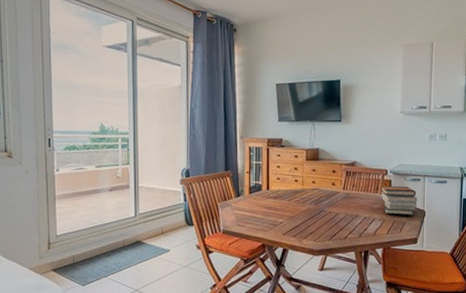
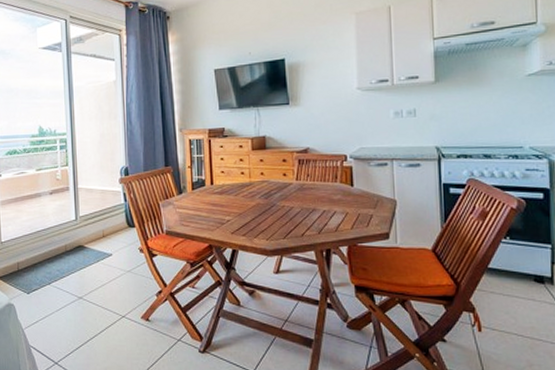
book stack: present [380,185,418,215] -> none [340,172,386,206]

